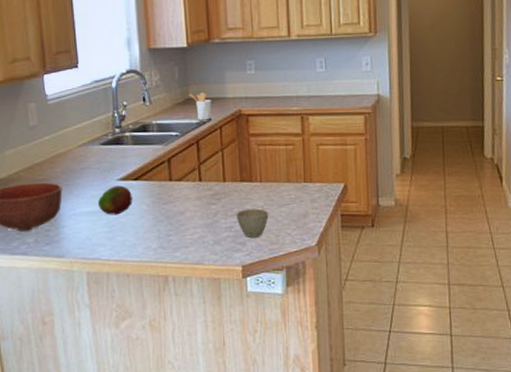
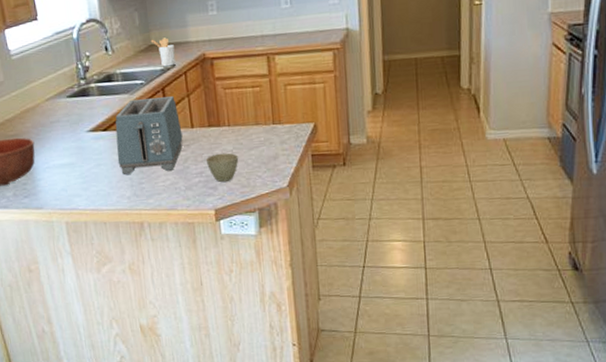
fruit: present [98,185,133,215] -> none [70,137,104,167]
toaster: none [146,150,214,225] -> present [115,96,183,174]

